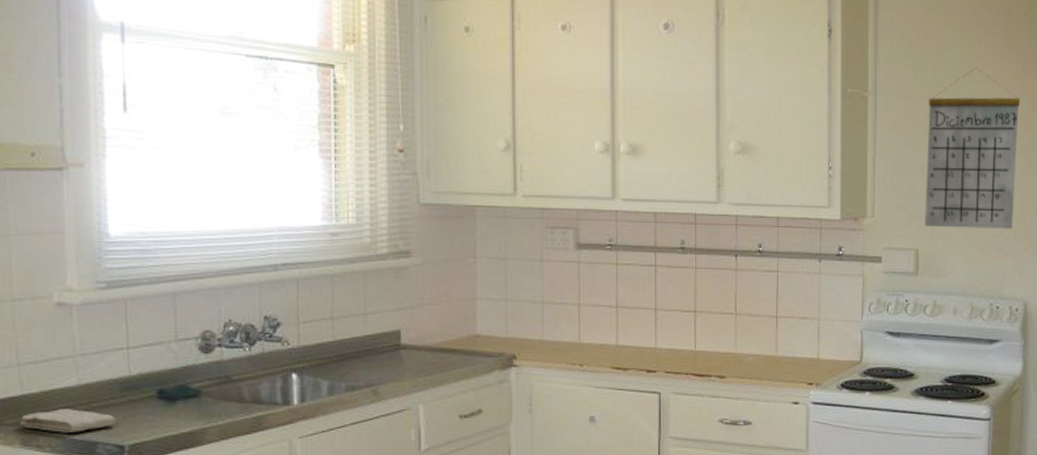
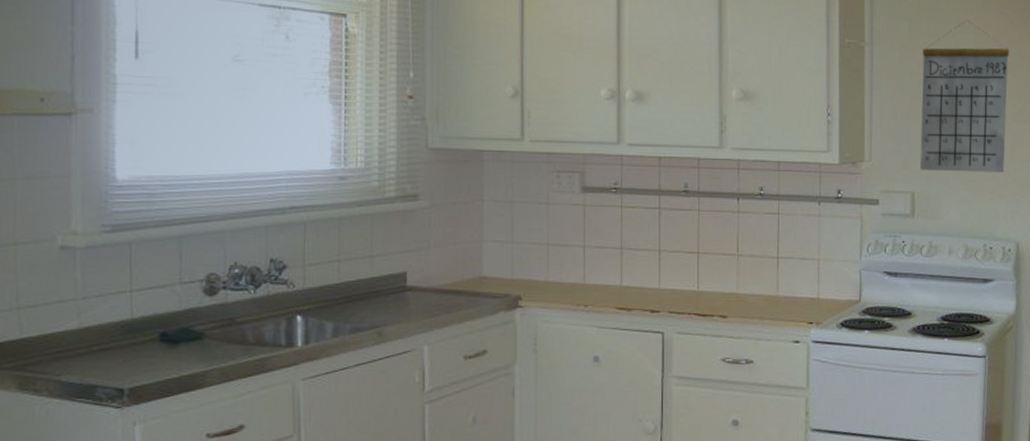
washcloth: present [20,409,116,433] -> none [17,352,116,377]

